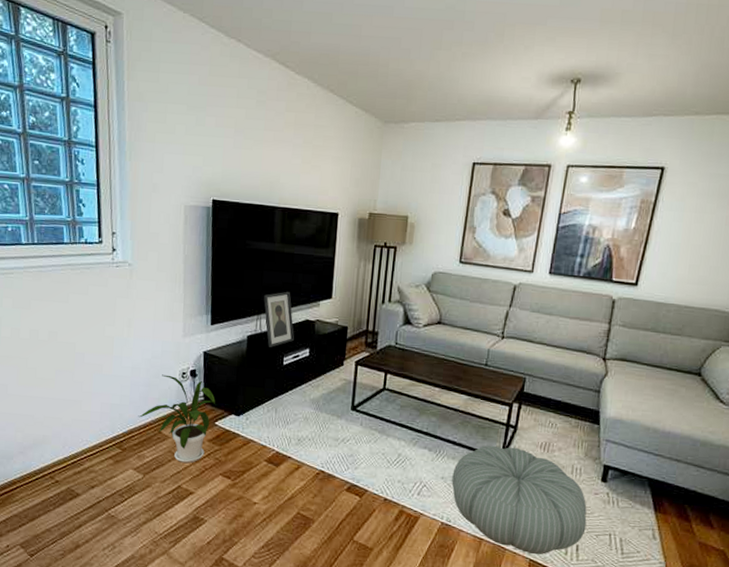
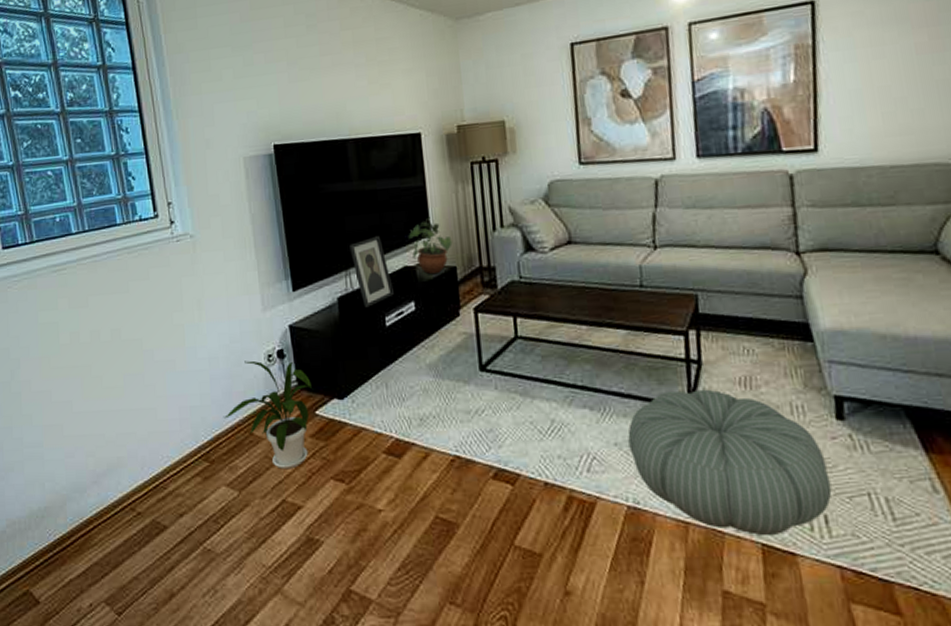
potted plant: none [313,284,348,330] -> present [408,217,453,275]

